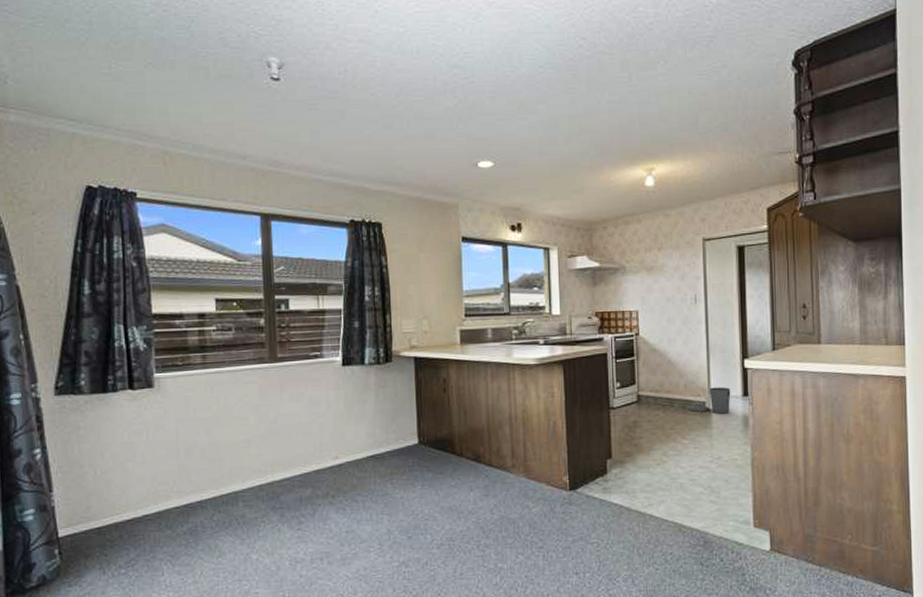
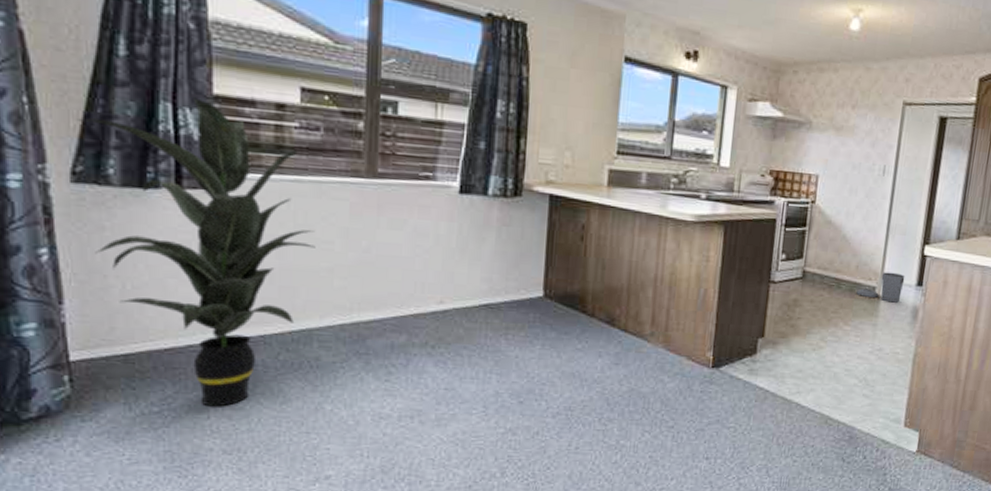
indoor plant: none [58,318,235,565] -> present [78,97,316,407]

